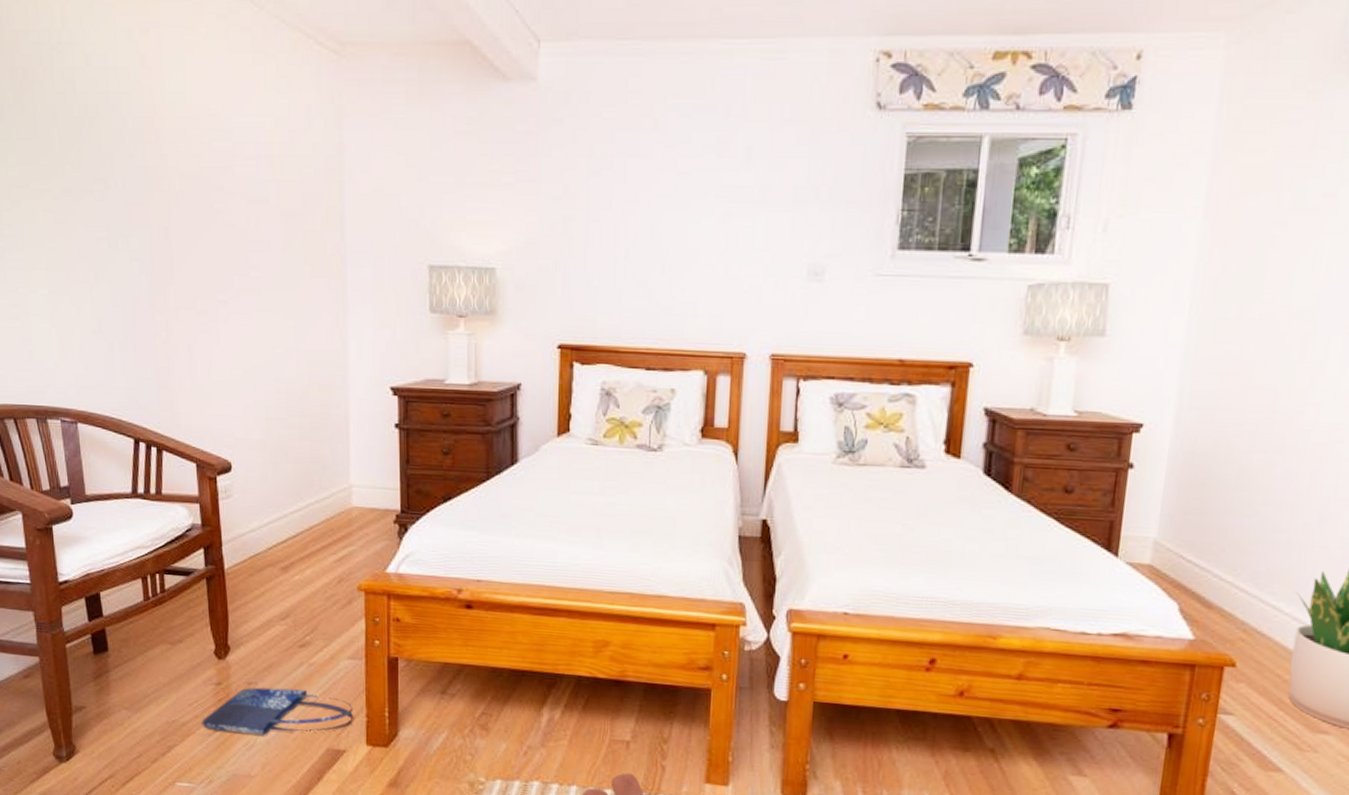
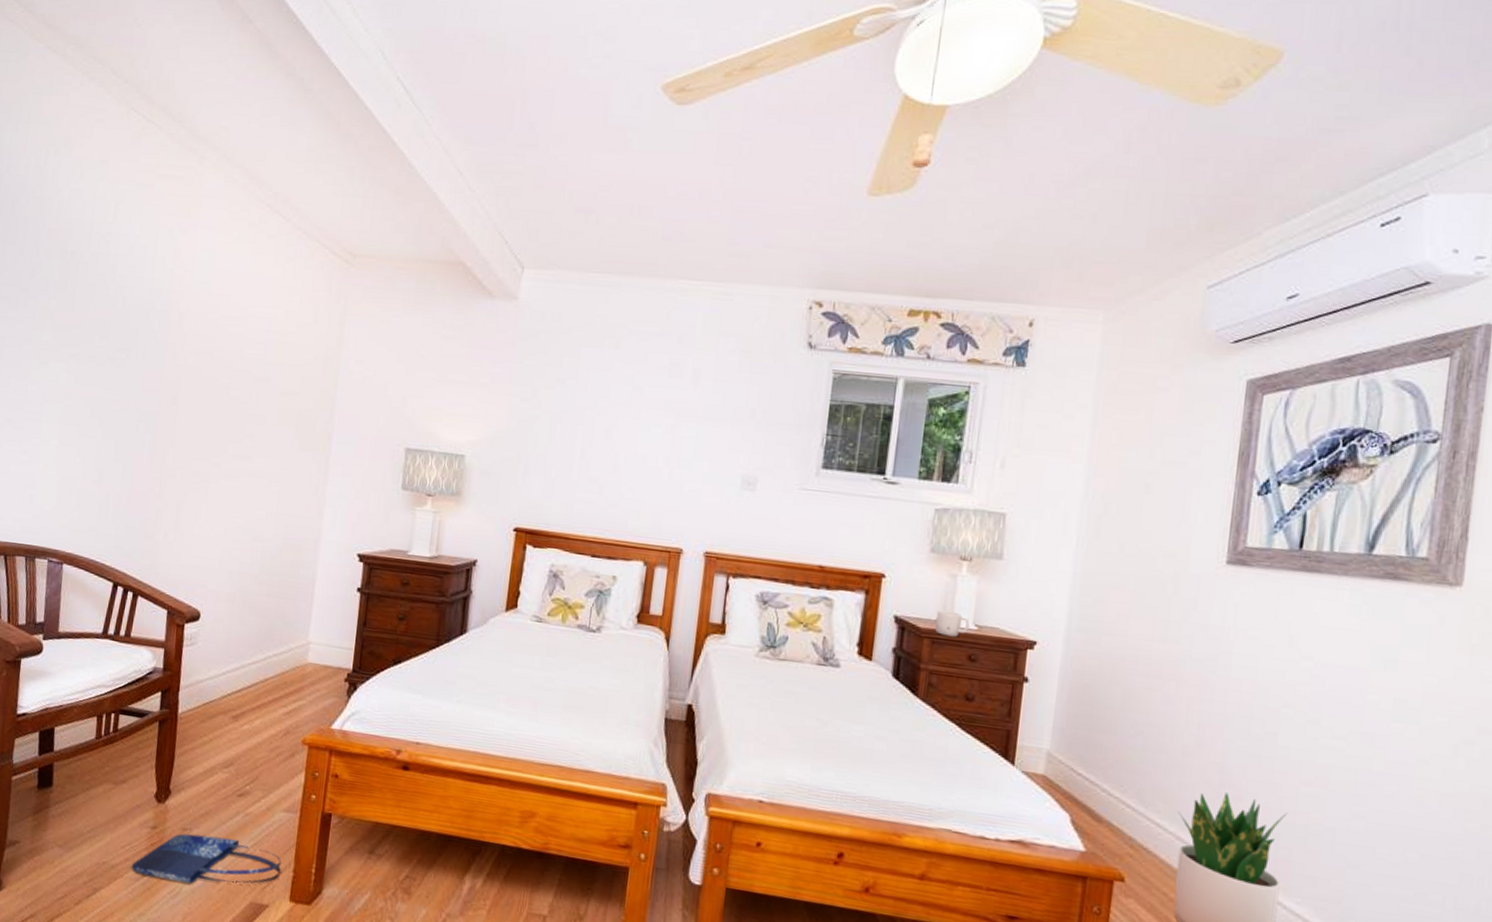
mug: none [1030,398,1069,426] -> present [935,610,970,637]

